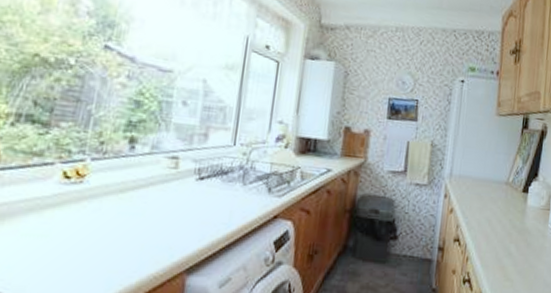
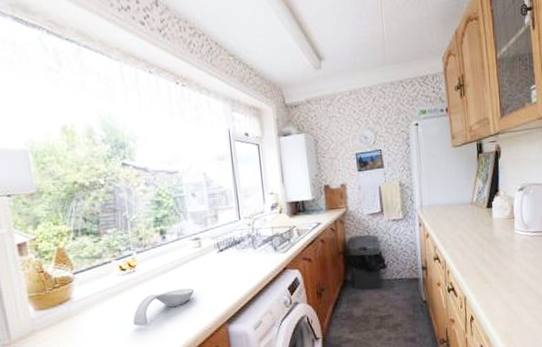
spoon rest: none [60,215,155,256] -> present [133,287,195,326]

